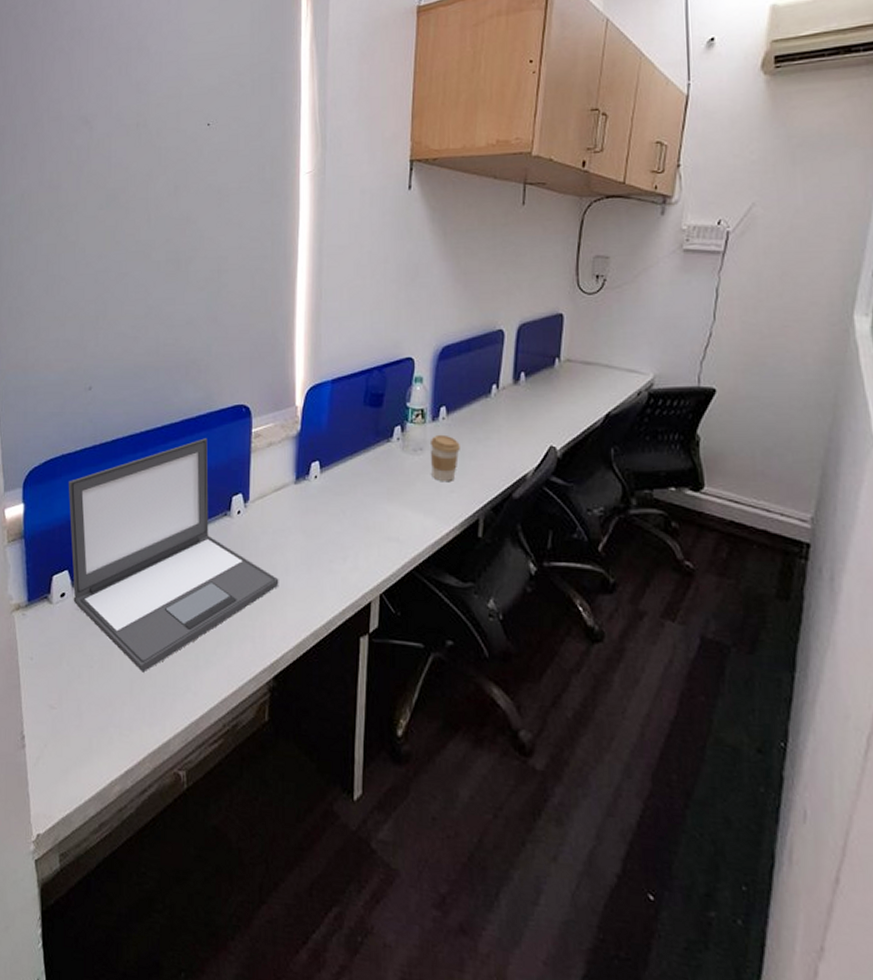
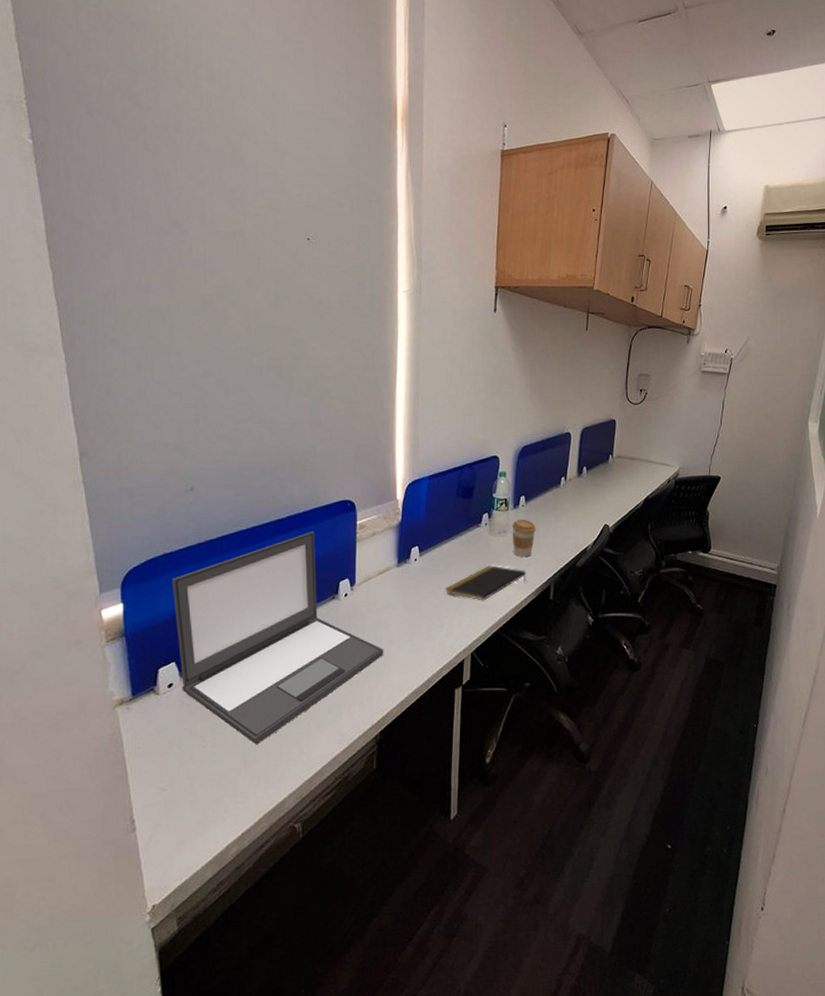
notepad: none [349,489,448,532] -> present [445,565,526,601]

